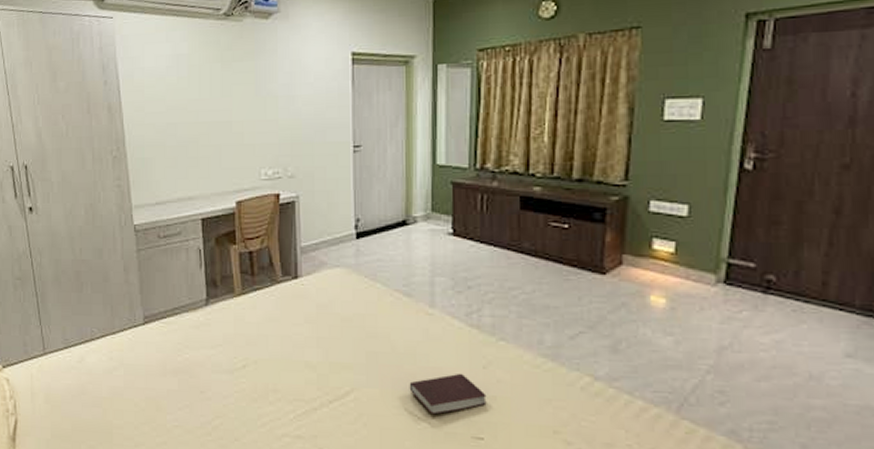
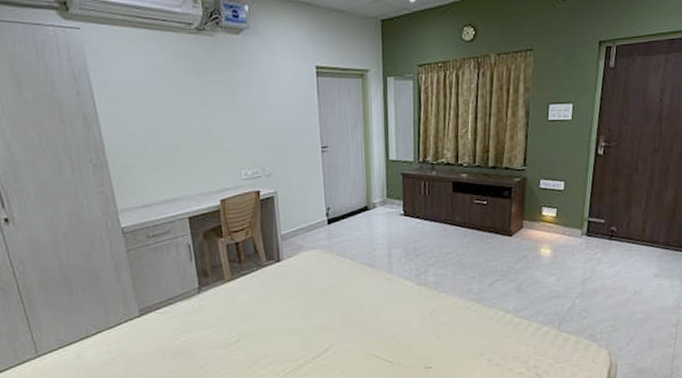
book: present [409,373,487,415] -> none [375,321,433,356]

